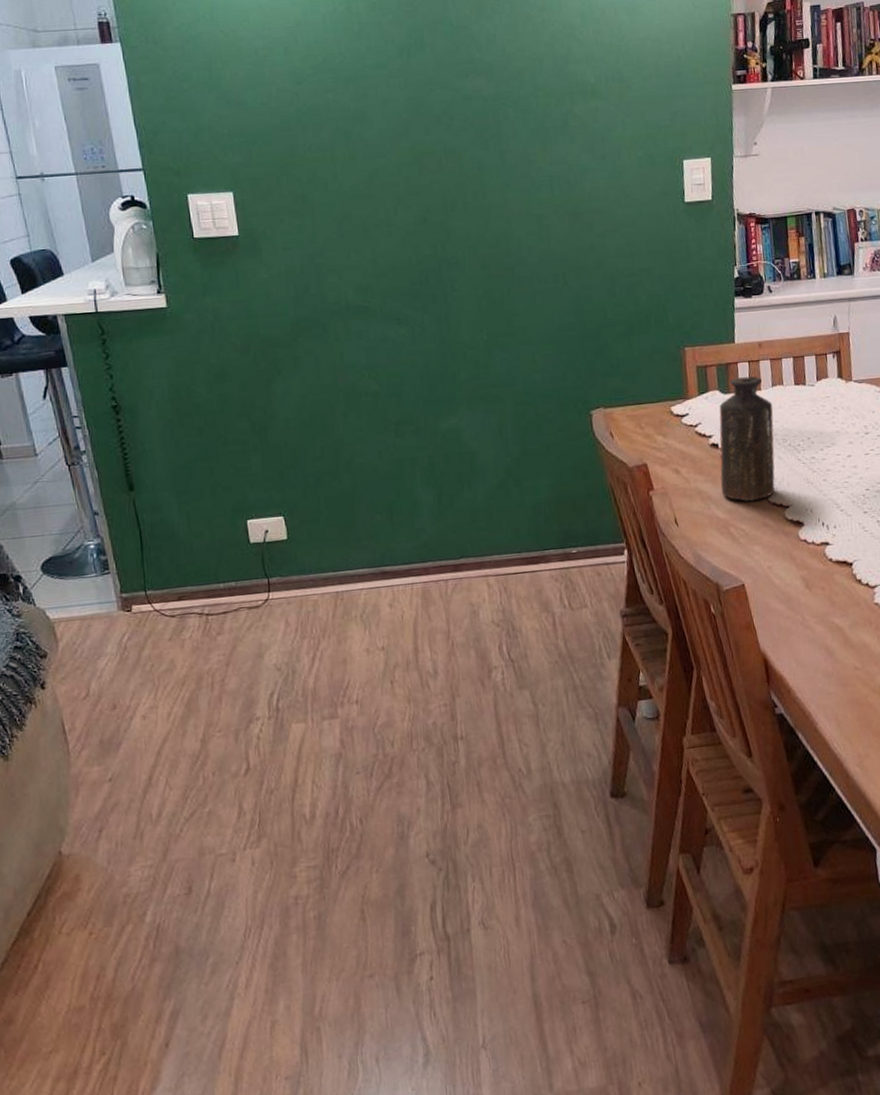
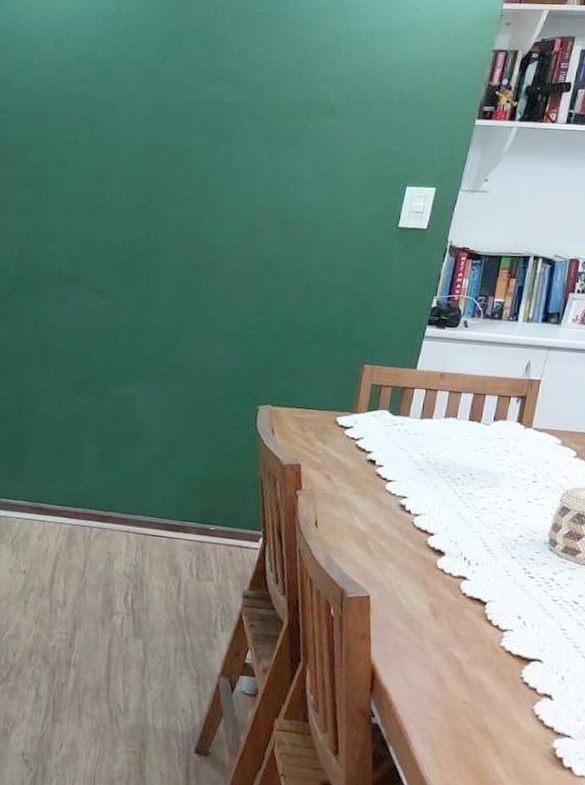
bottle: present [719,376,776,501] -> none [368,402,441,522]

